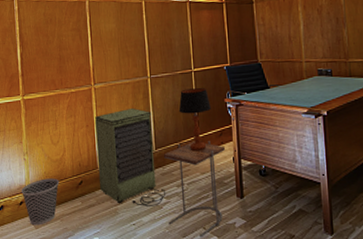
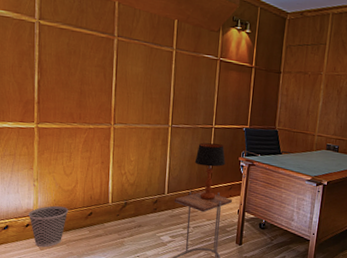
storage cabinet: present [95,108,165,206] -> none [108,152,171,243]

